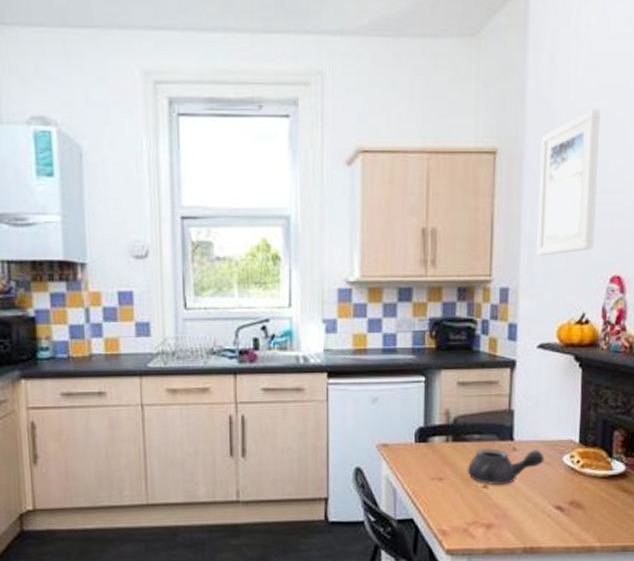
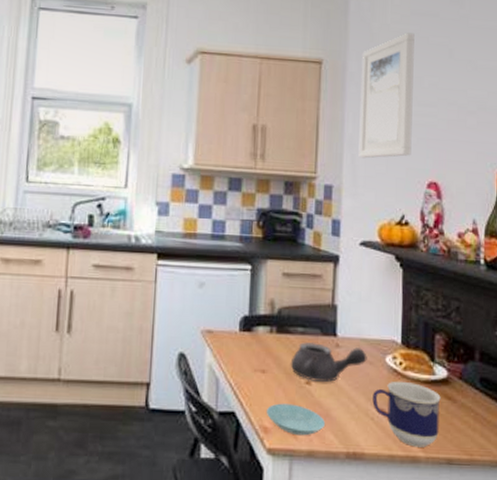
saucer: none [444,507,503,536] -> present [266,403,326,436]
cup: none [549,478,618,538] -> present [372,381,441,447]

